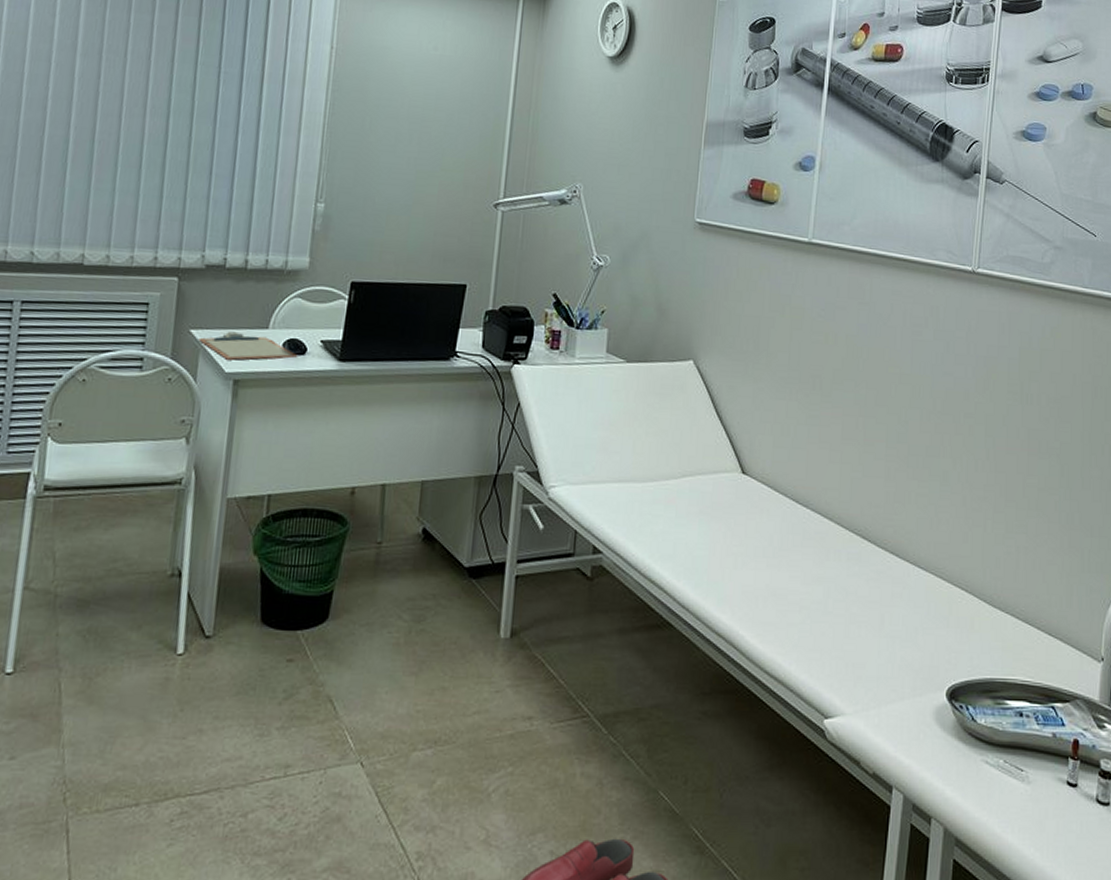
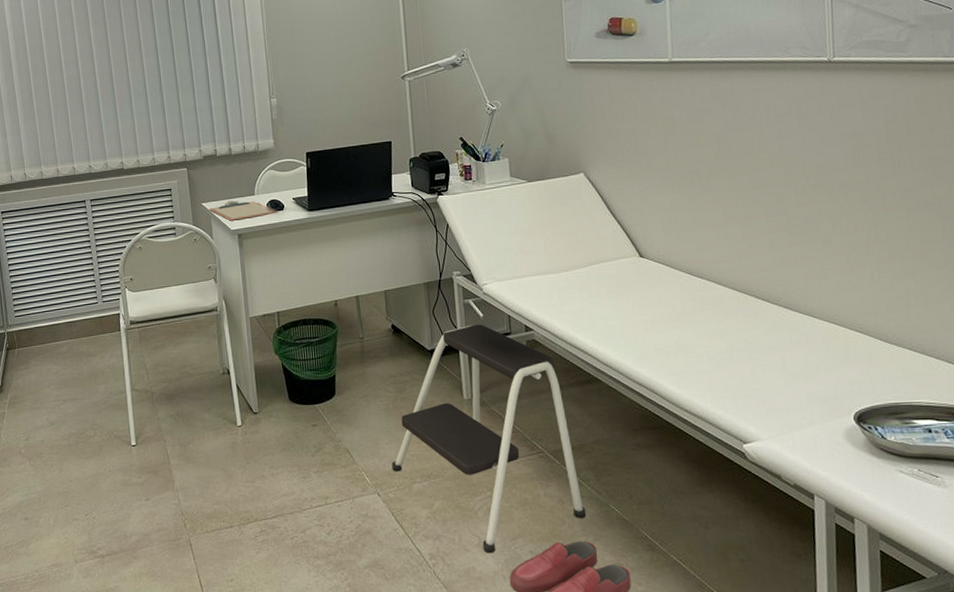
step stool: none [387,538,629,854] -> present [392,324,587,554]

